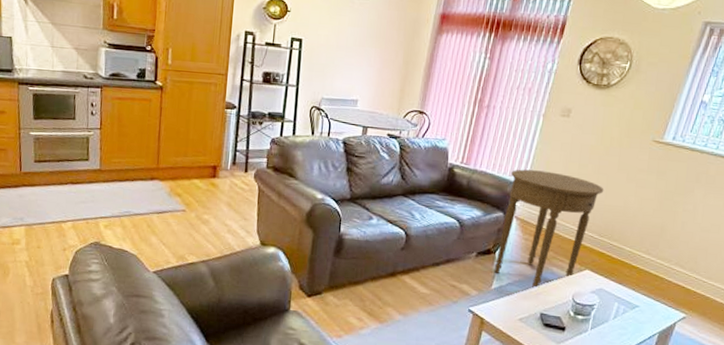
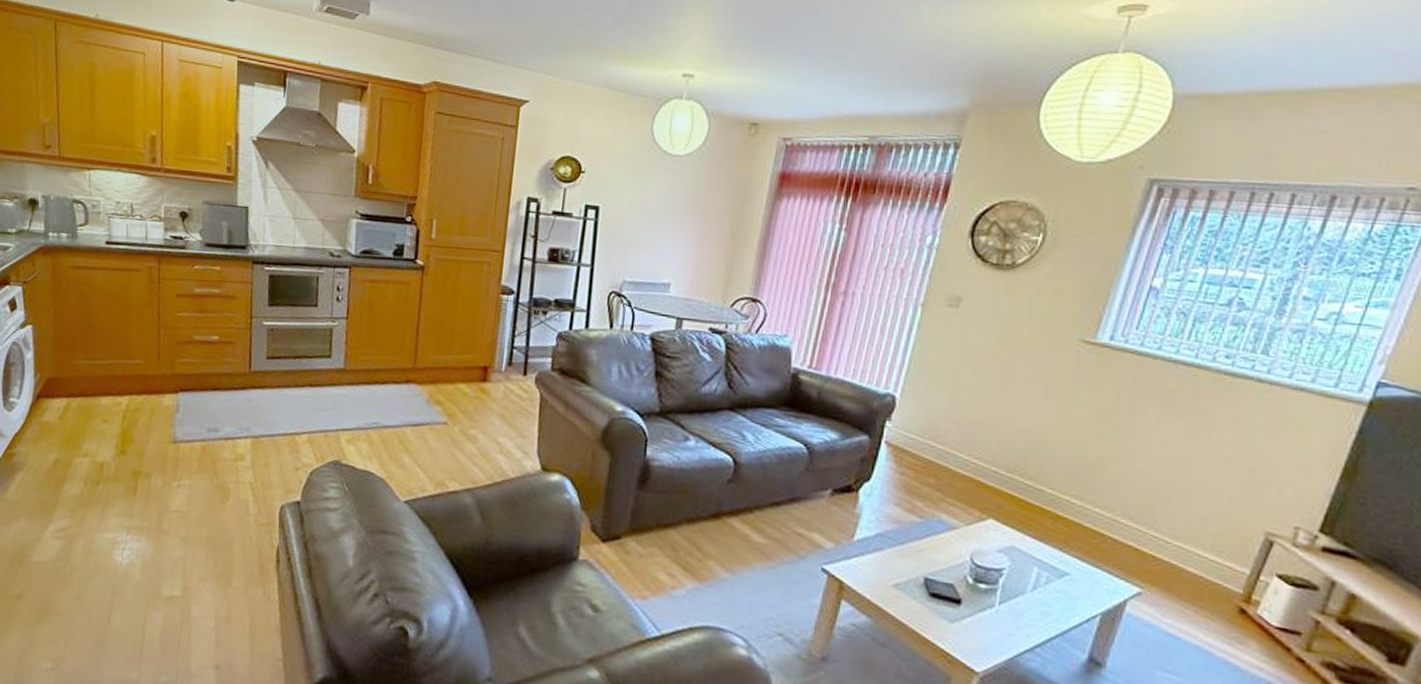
side table: present [494,169,604,288] -> none [857,377,1012,542]

